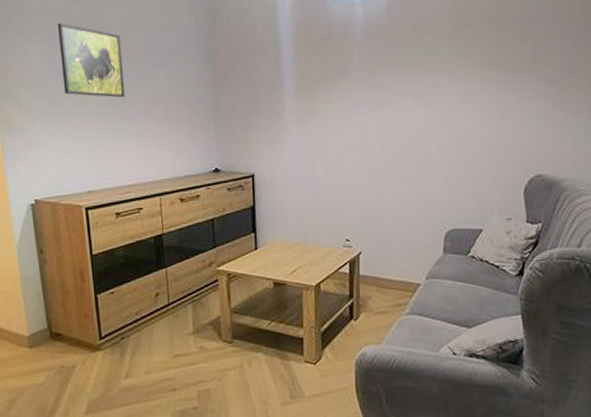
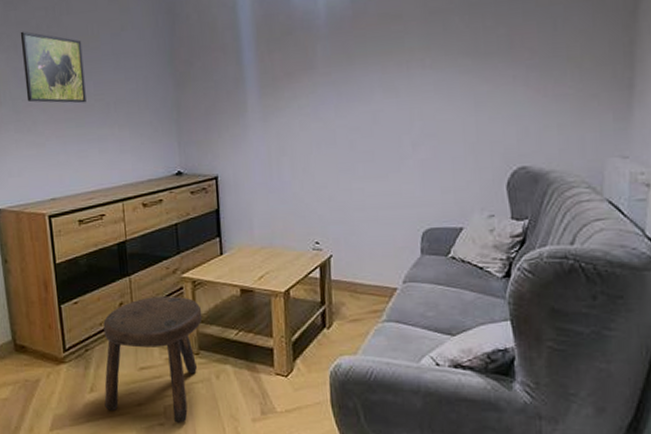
stool: none [139,288,236,407] -> present [103,296,203,423]

